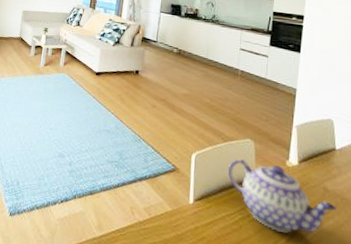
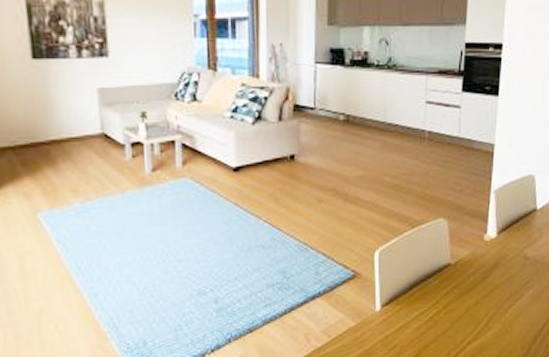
teapot: present [227,158,336,233] -> none [418,241,536,317]

